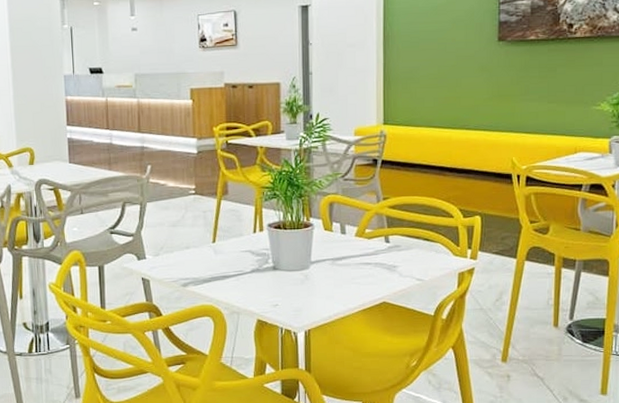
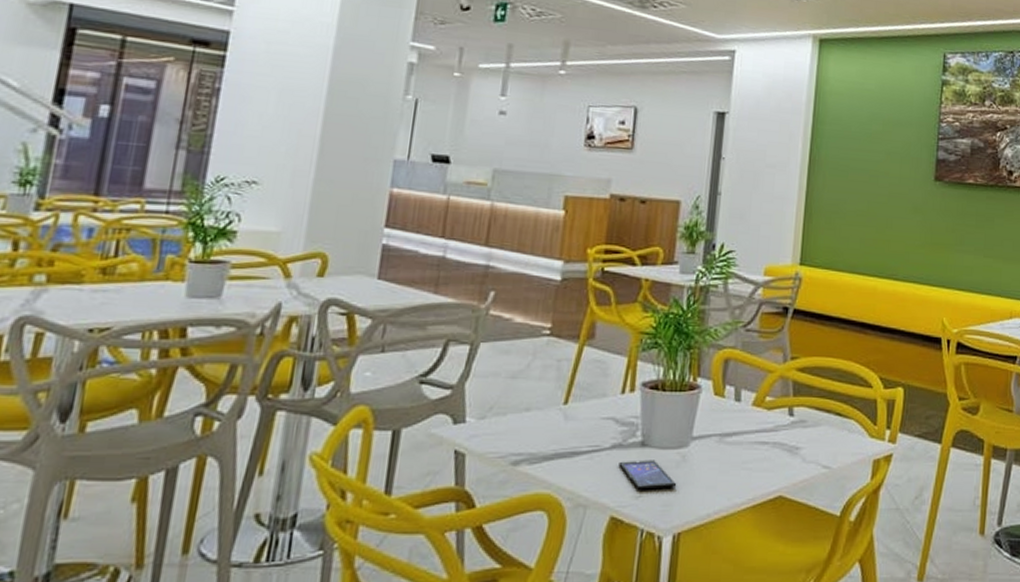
smartphone: none [258,279,303,301] -> present [619,460,677,490]

